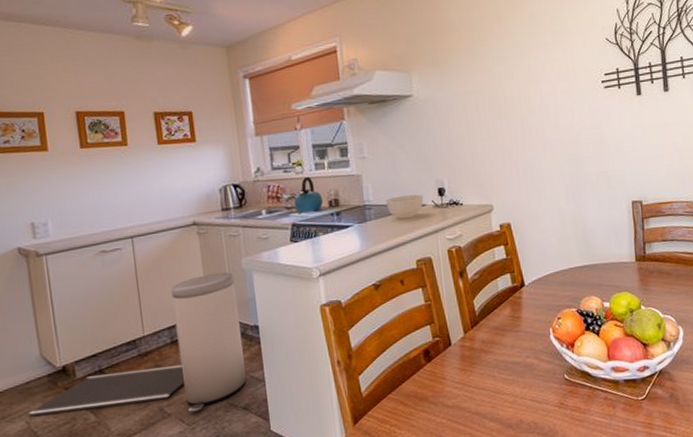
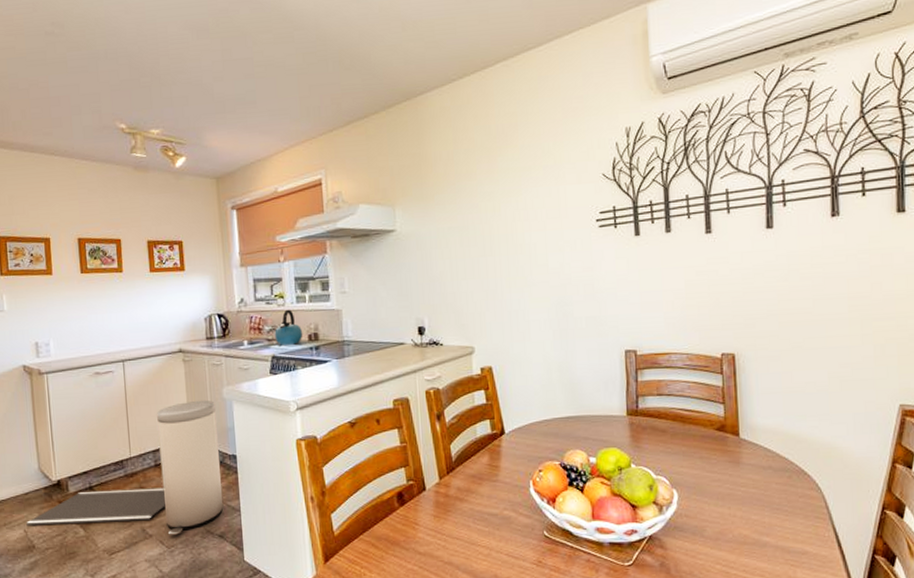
bowl: present [385,194,424,219] -> none [364,332,403,357]

